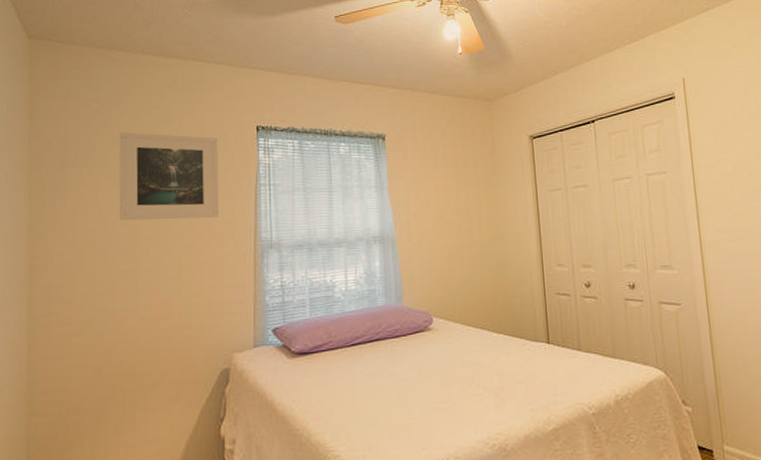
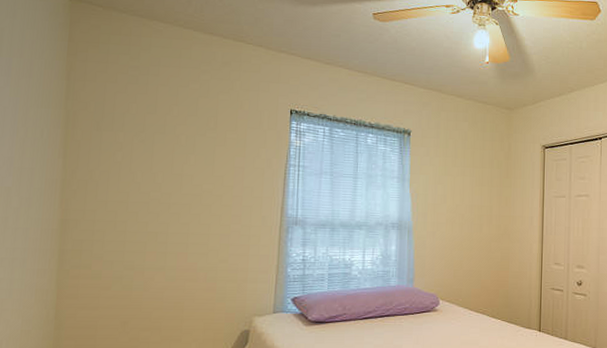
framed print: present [119,132,219,221] -> none [152,101,253,191]

